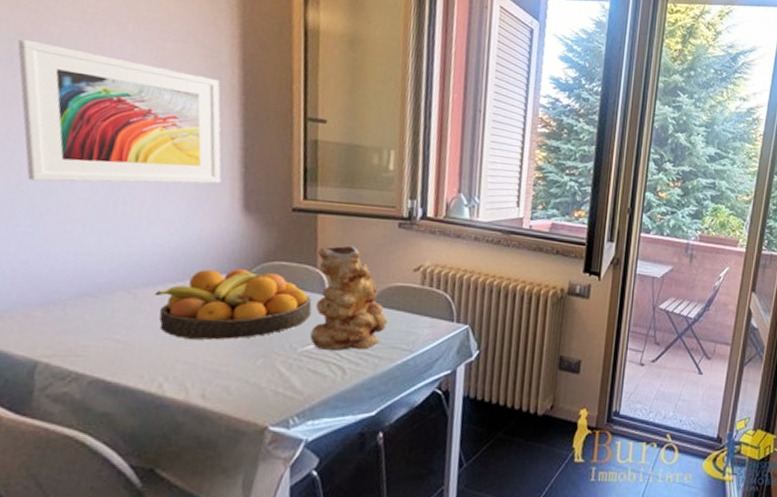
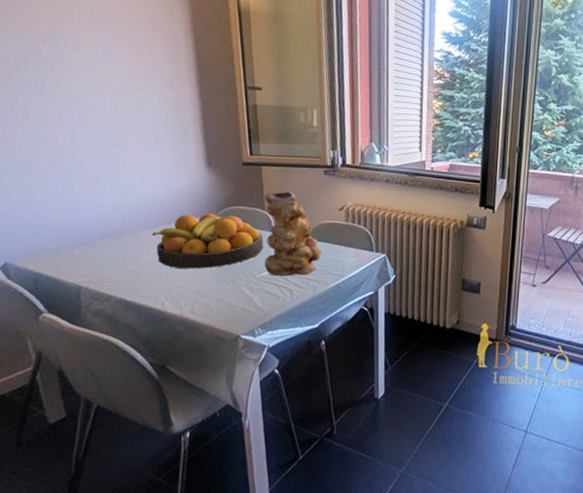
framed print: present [18,39,222,184] -> none [39,42,189,152]

